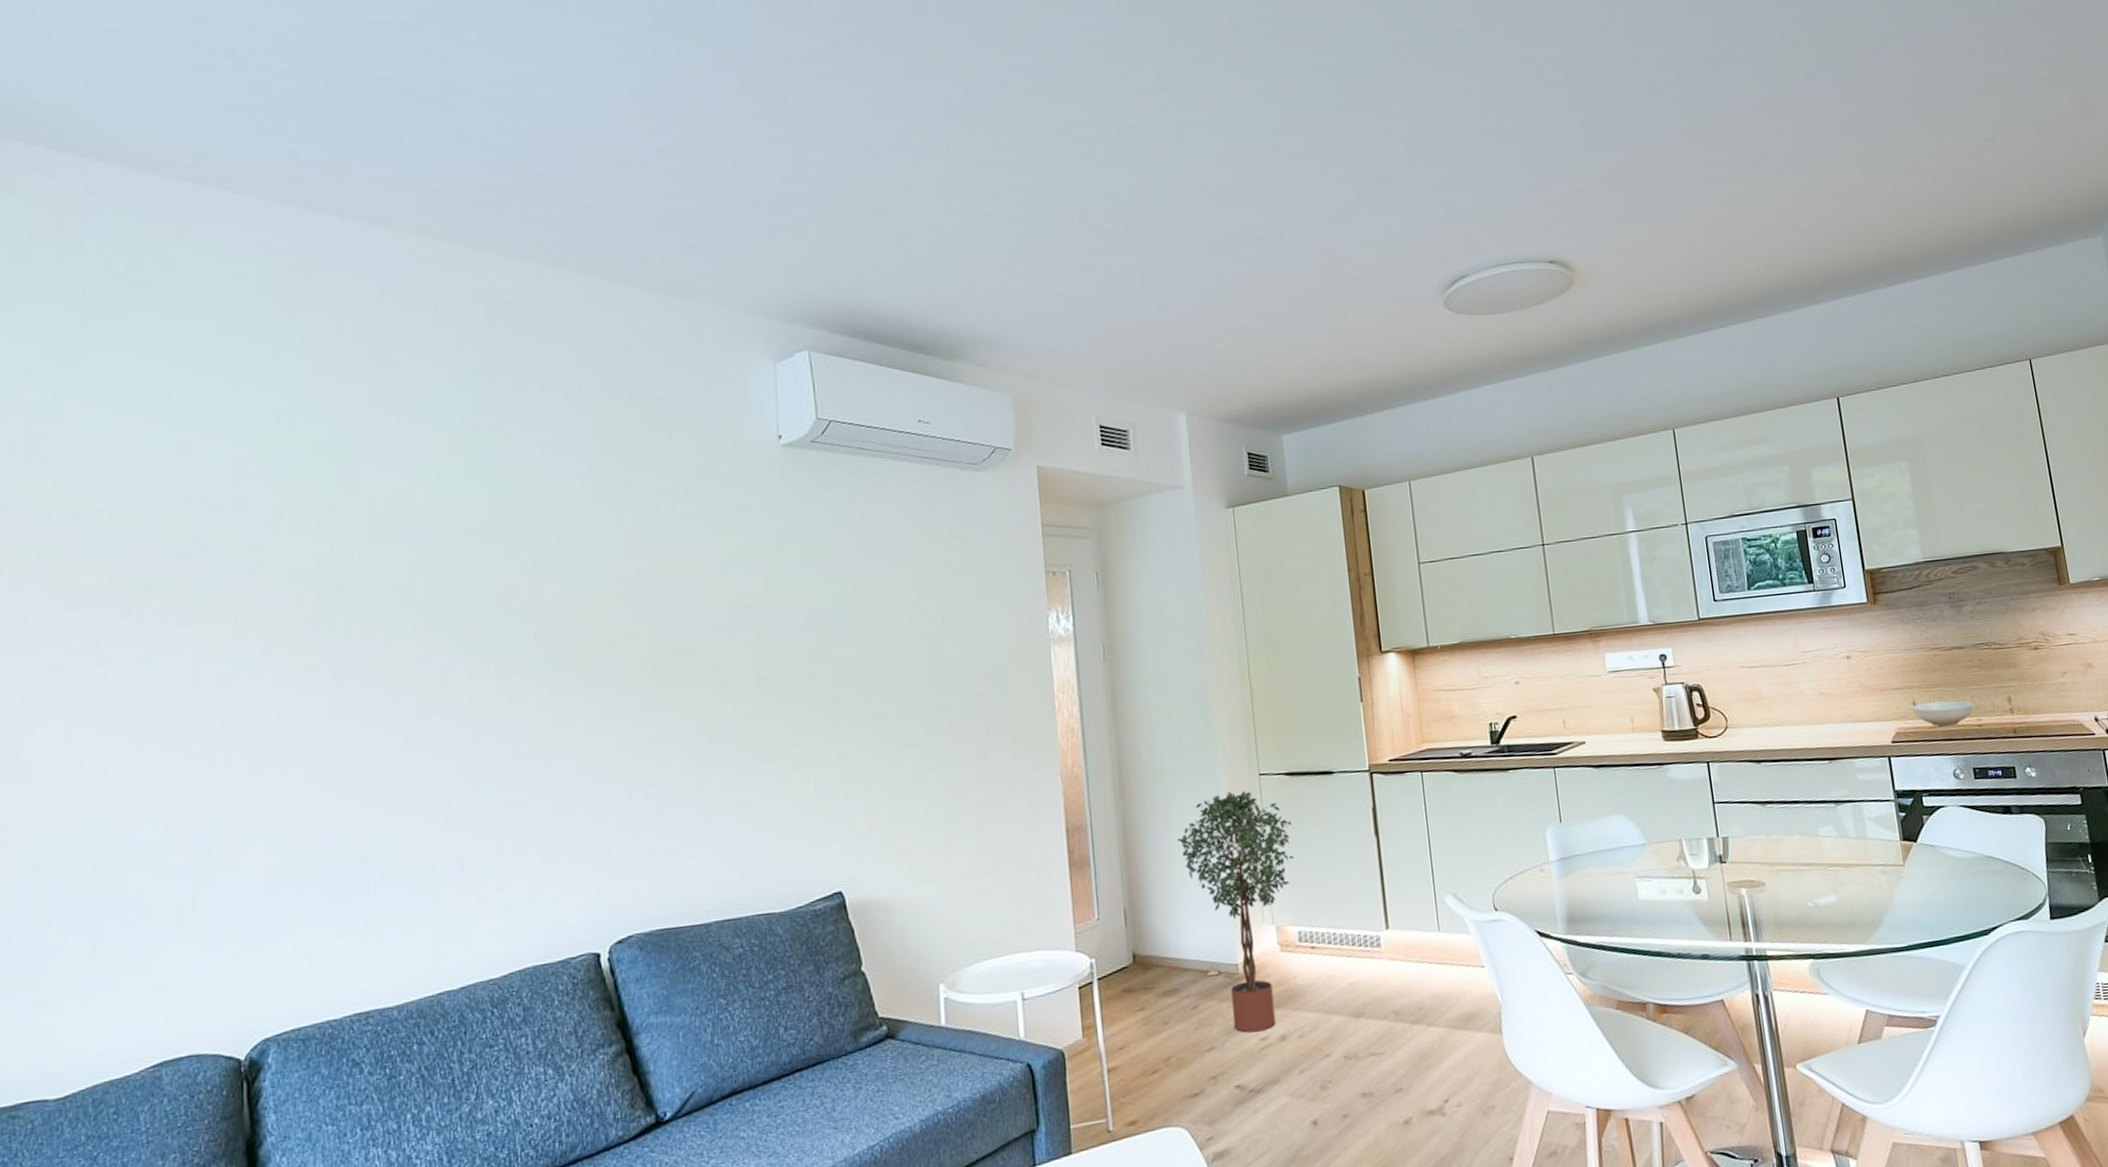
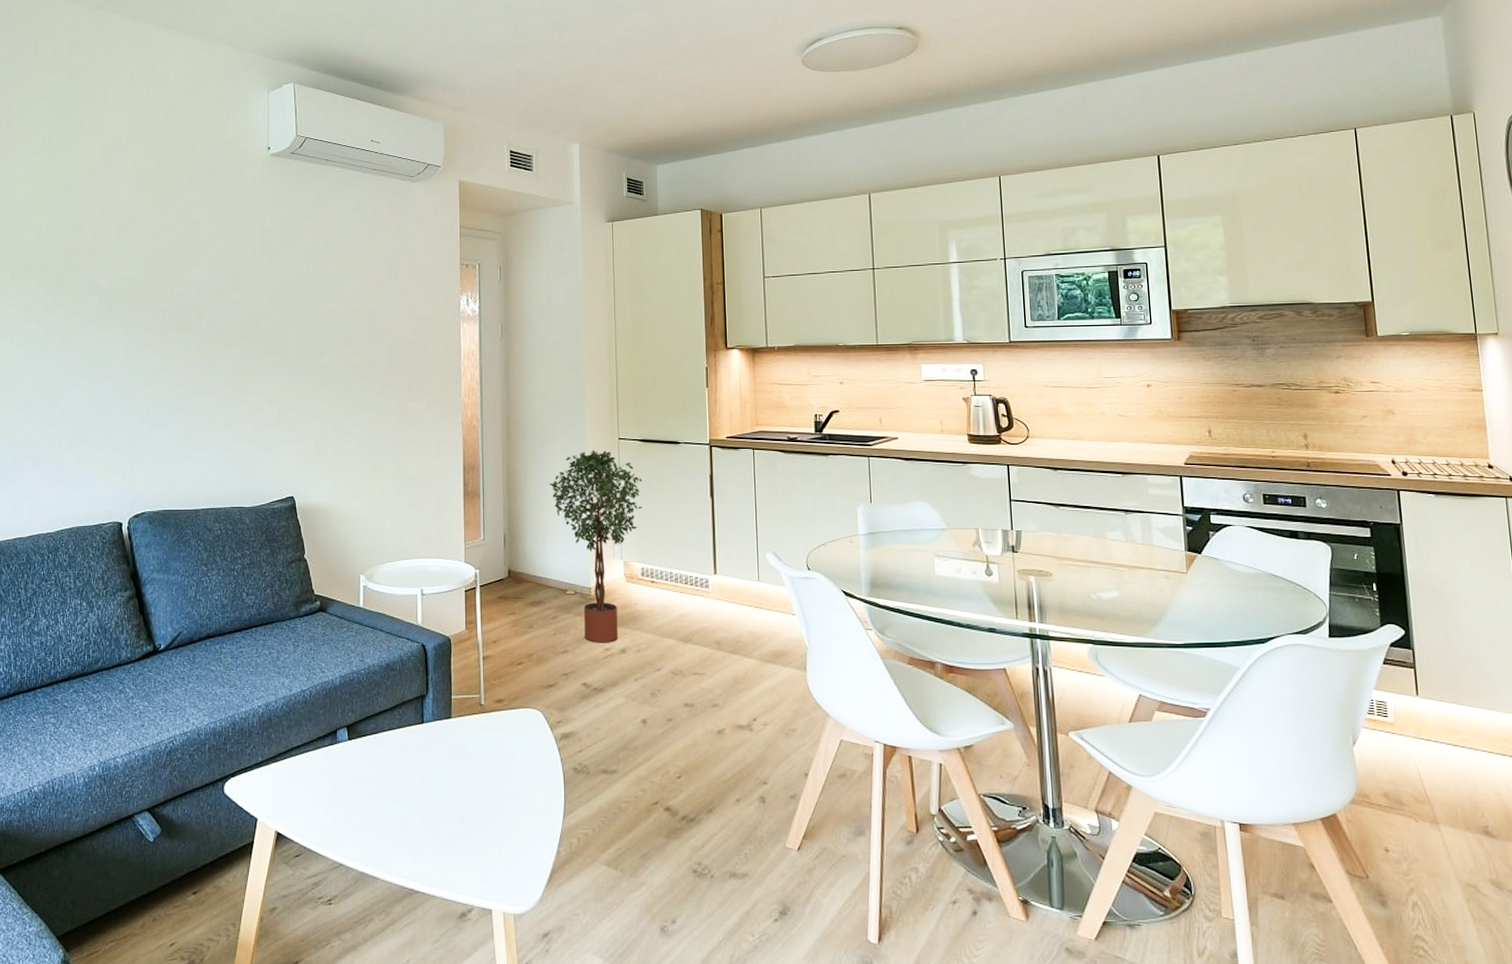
bowl: present [1912,700,1974,727] -> none [1207,432,1269,455]

